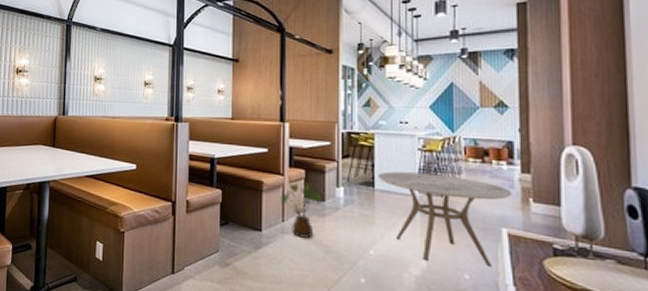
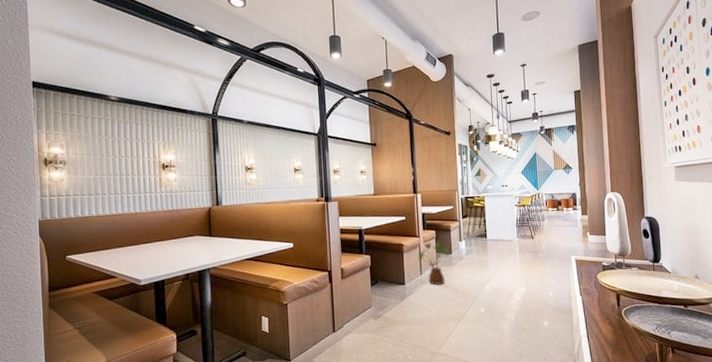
dining table: present [377,171,513,268] -> none [488,222,577,288]

